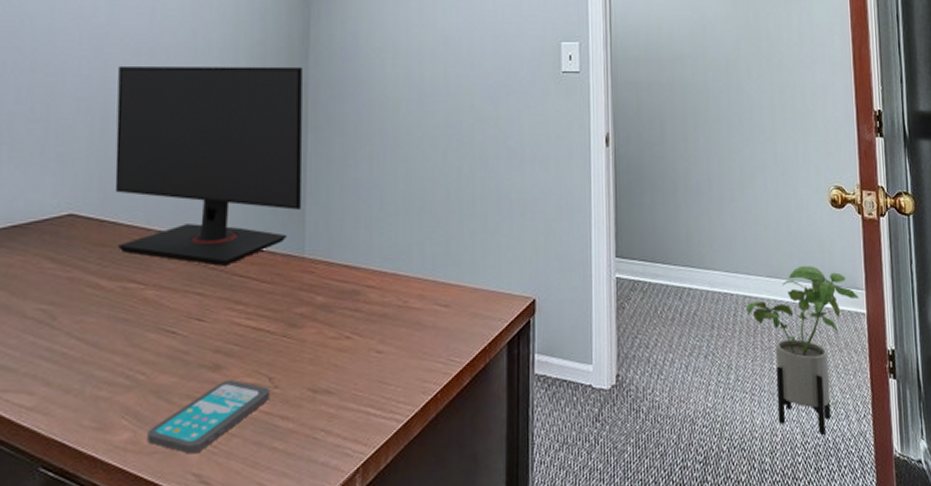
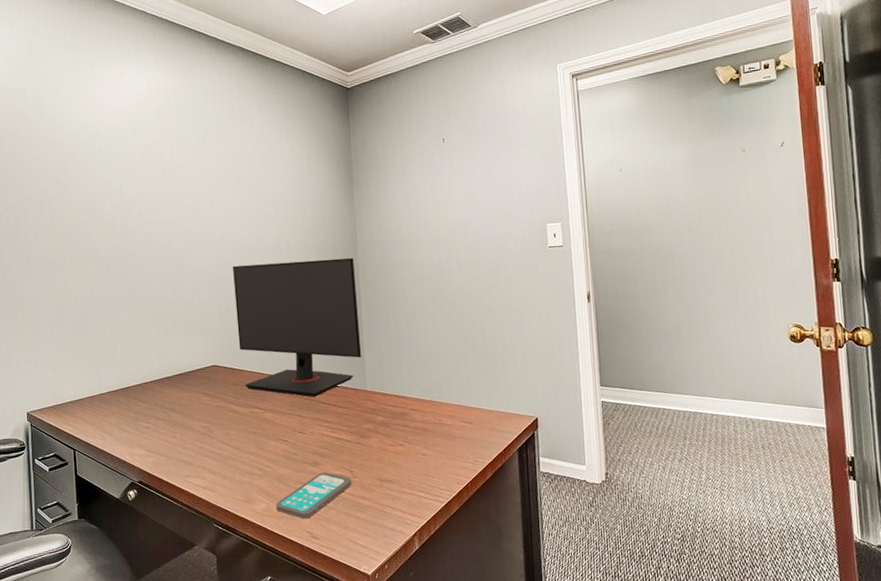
house plant: present [746,266,859,436] -> none [714,390,819,523]

